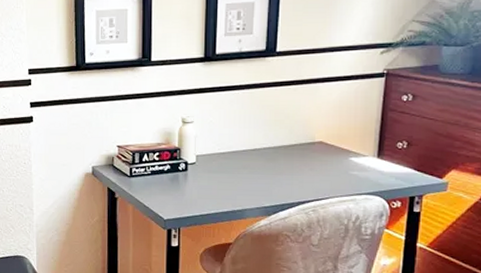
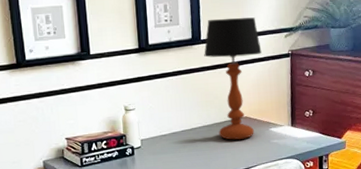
table lamp: none [278,29,349,167] -> present [204,17,262,140]

